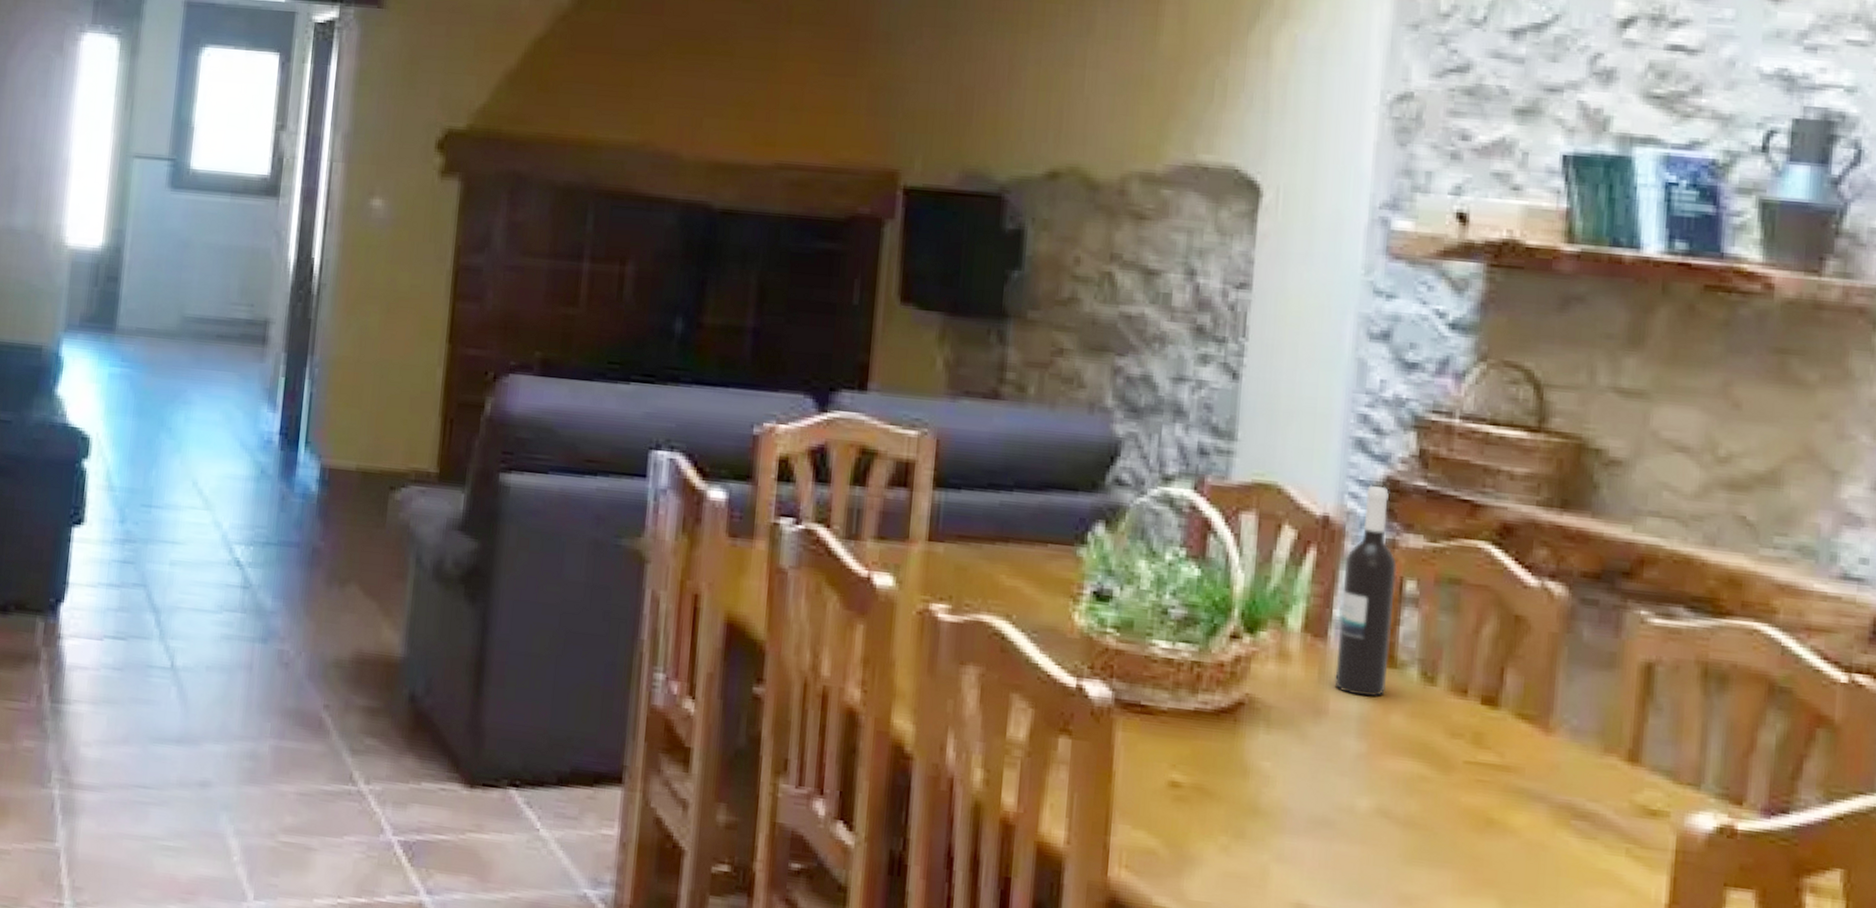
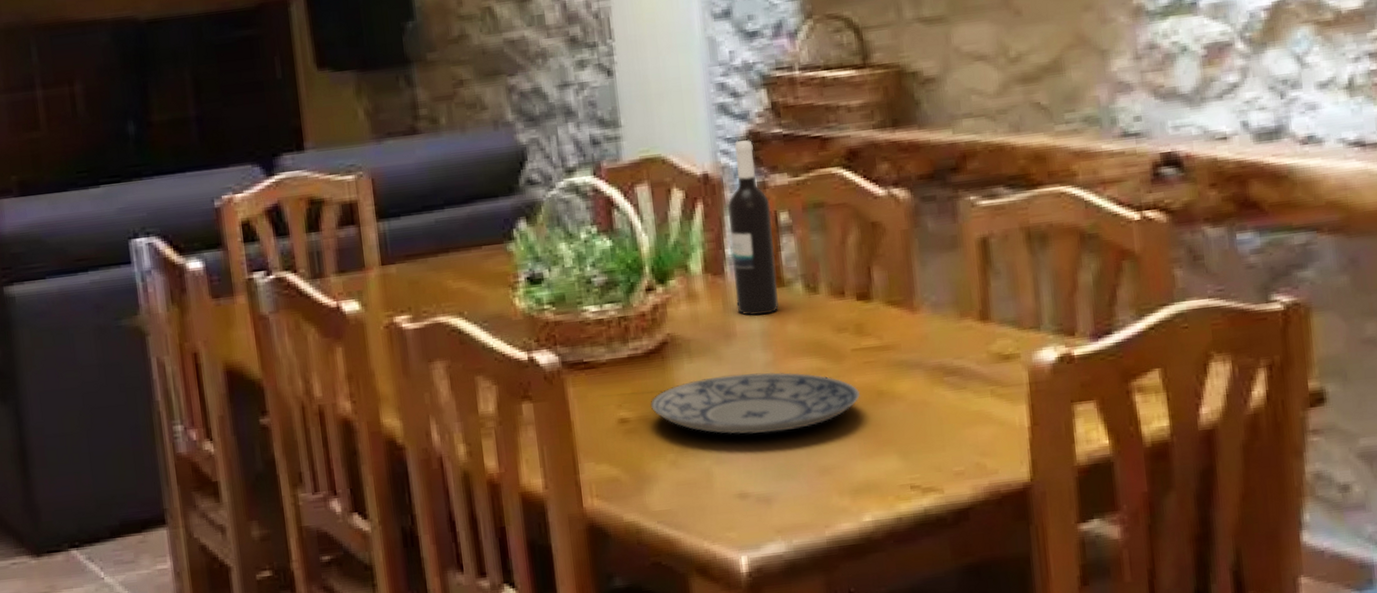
plate: none [1209,755,1466,842] -> present [650,372,861,435]

